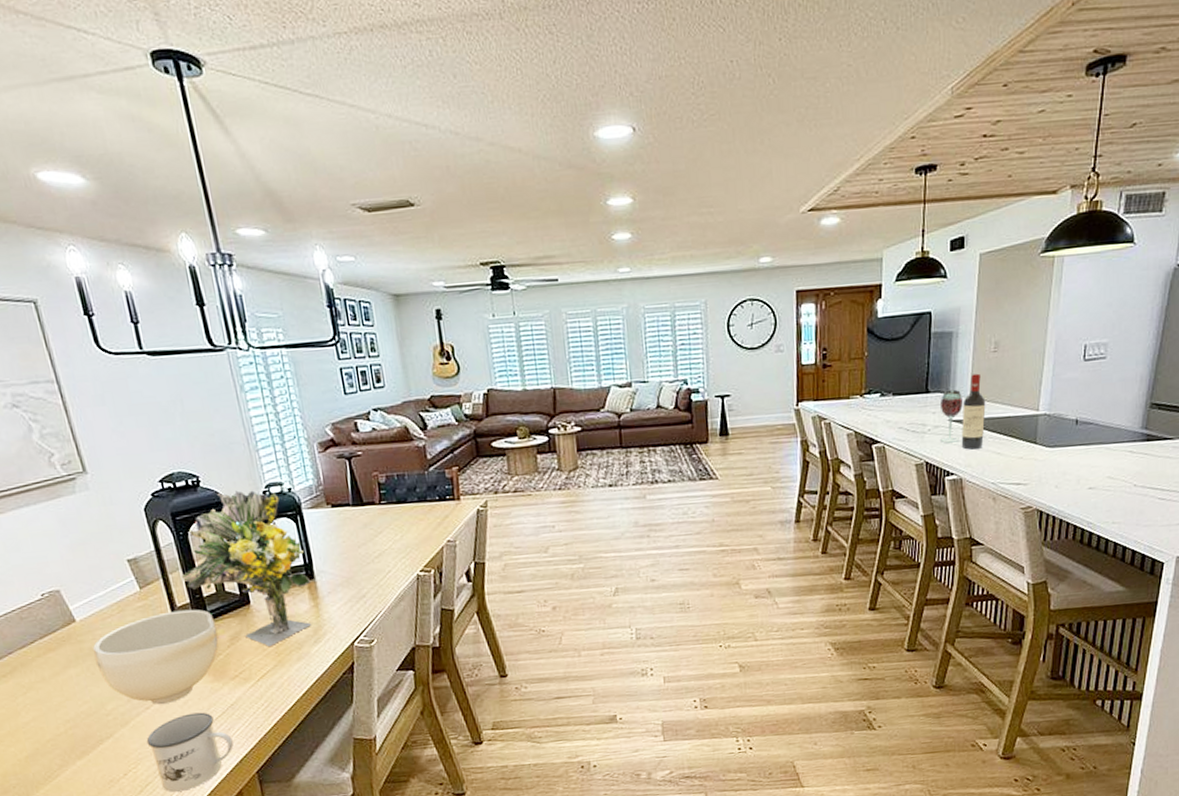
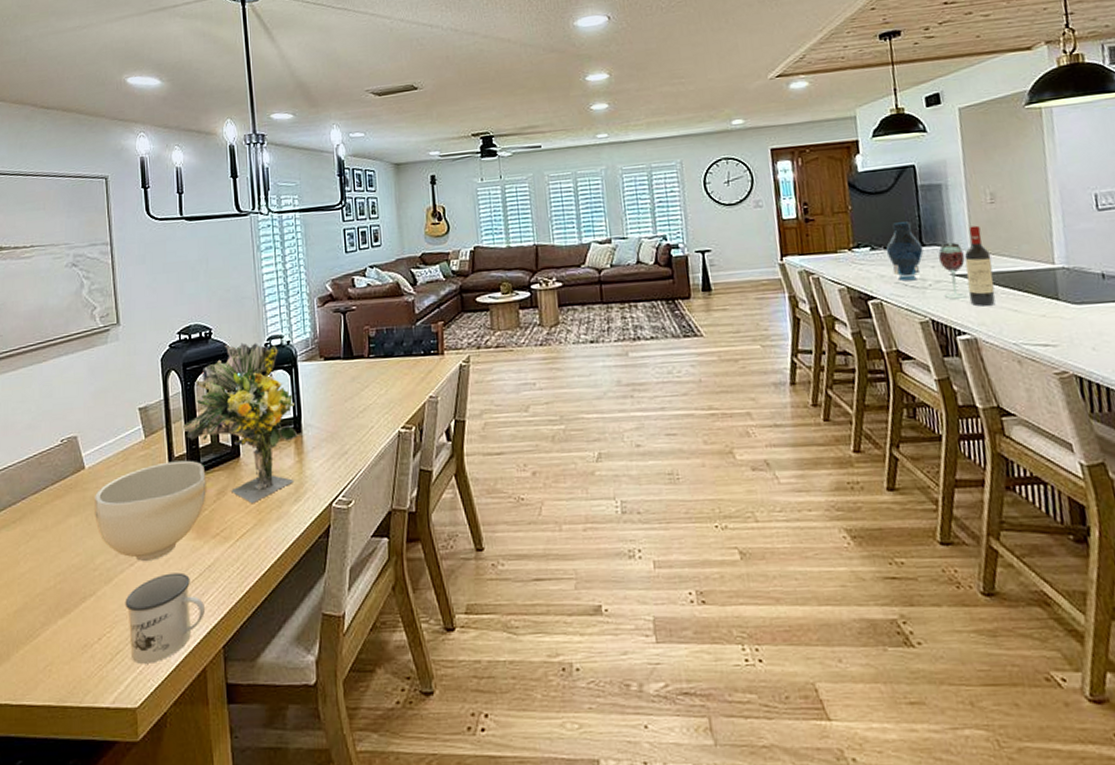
vase: none [894,369,928,427] -> present [885,221,924,281]

